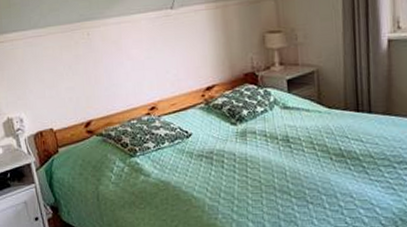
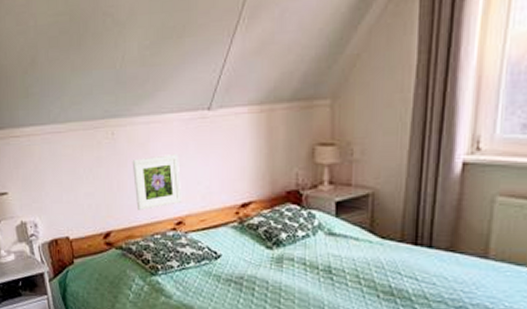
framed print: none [107,48,154,99] -> present [132,154,182,210]

